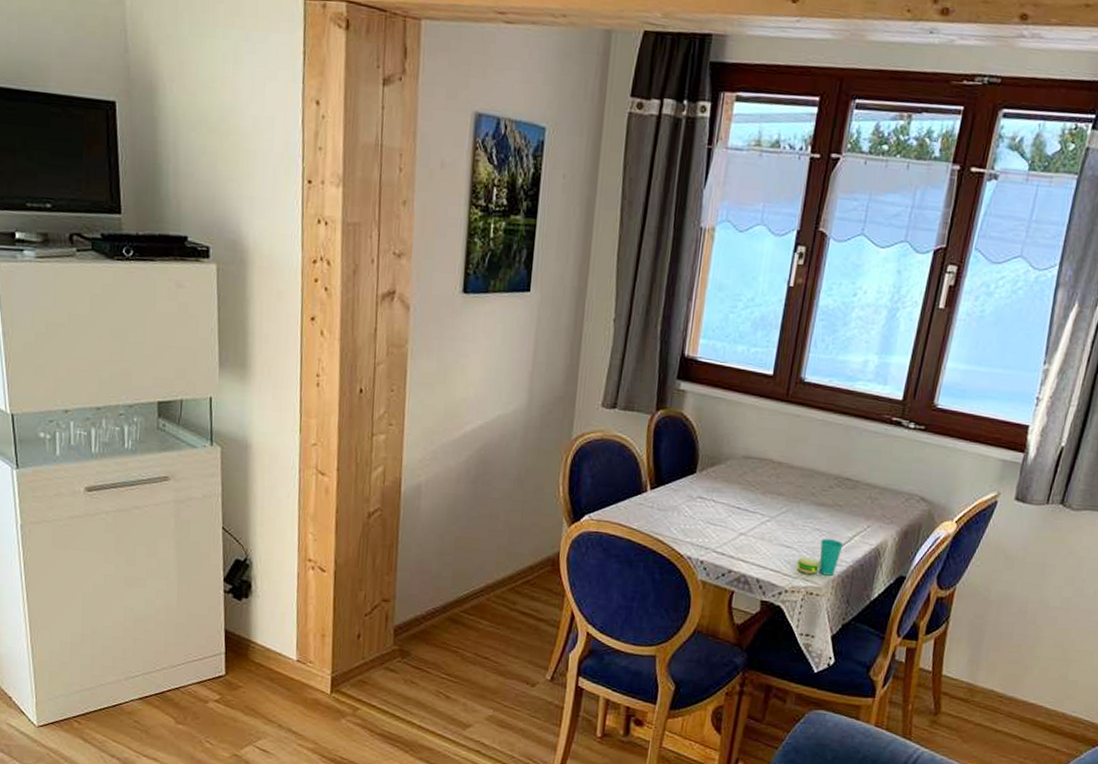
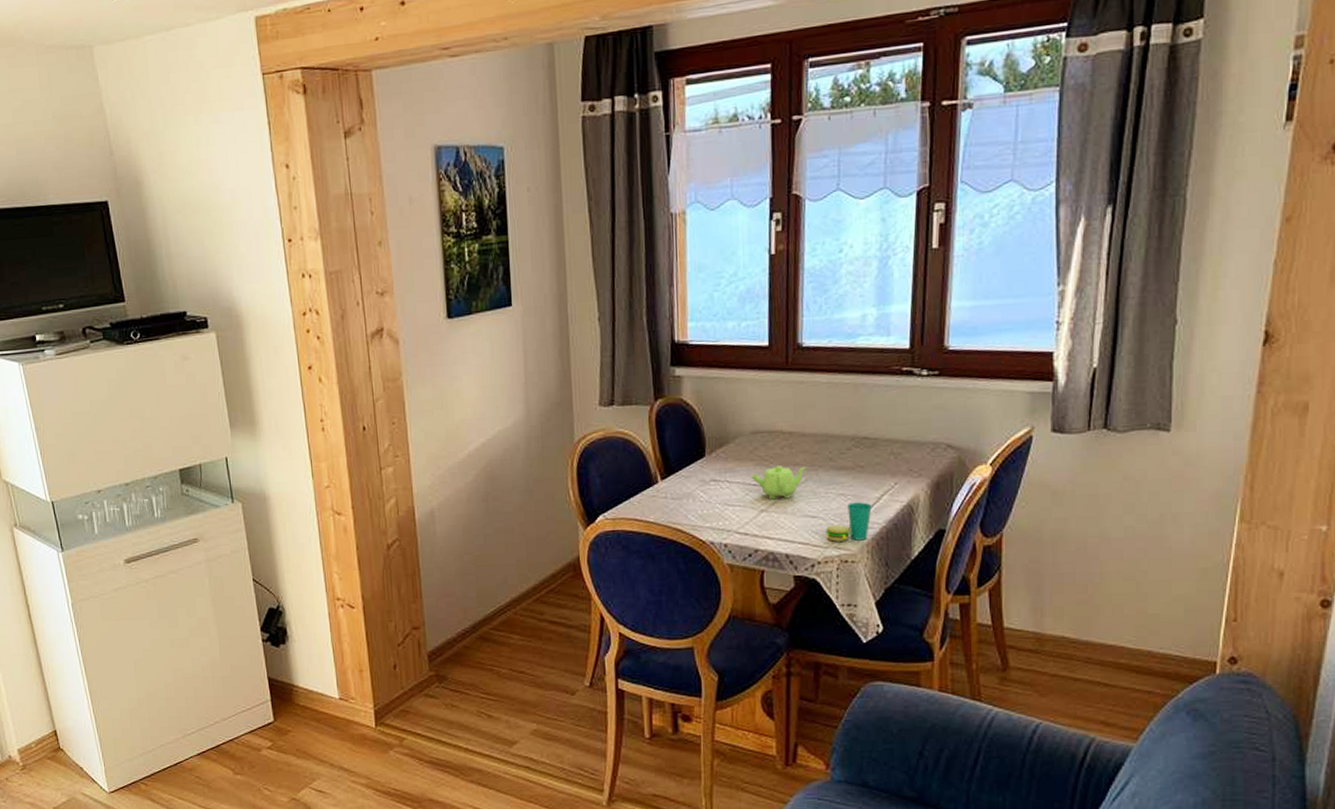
teapot: none [736,492,790,526] -> present [751,465,807,500]

